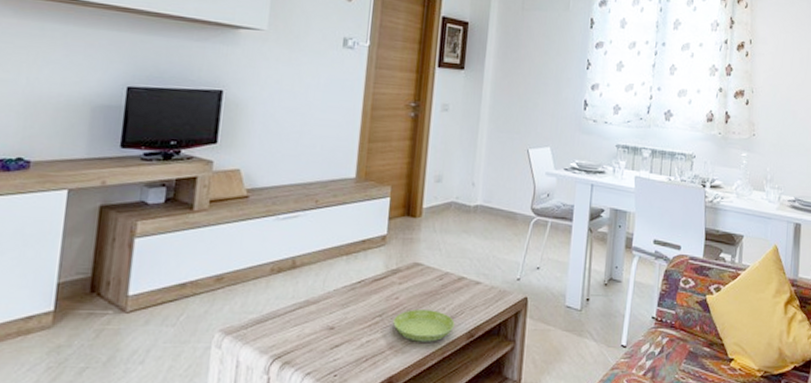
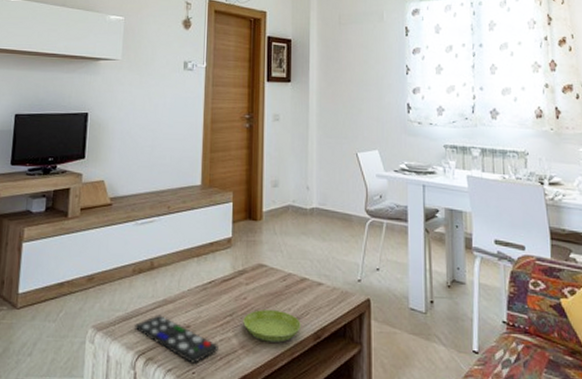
remote control: none [270,316,365,366] -> present [135,314,219,363]

